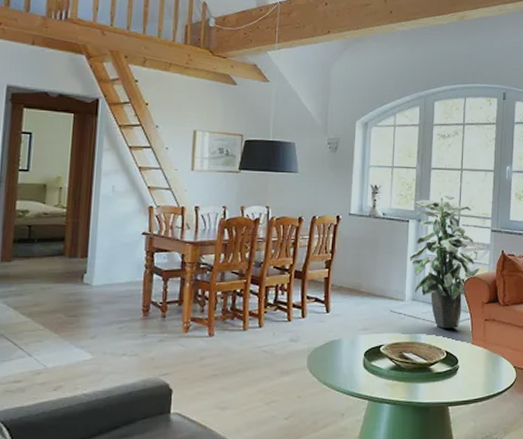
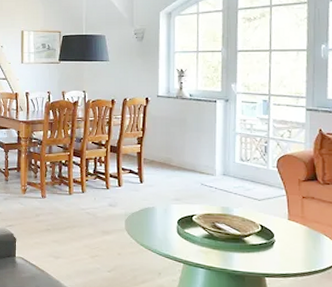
indoor plant: present [409,195,480,329] -> none [218,76,295,204]

